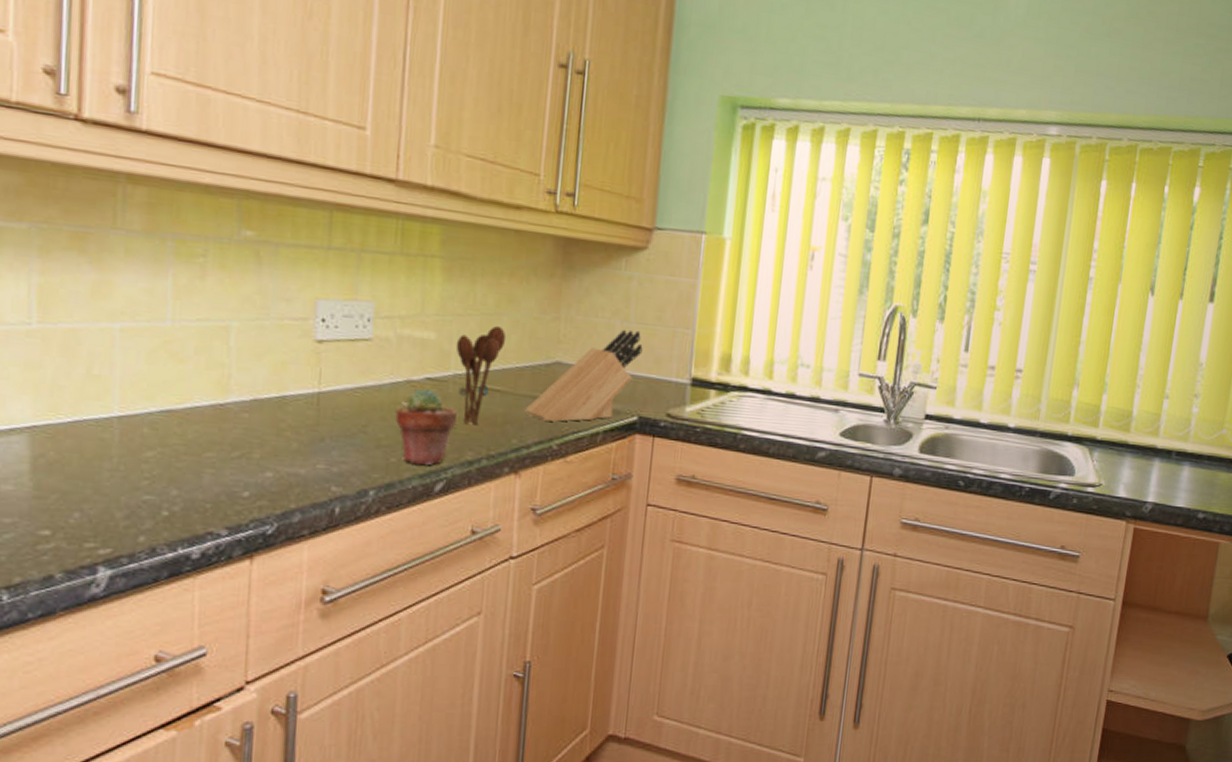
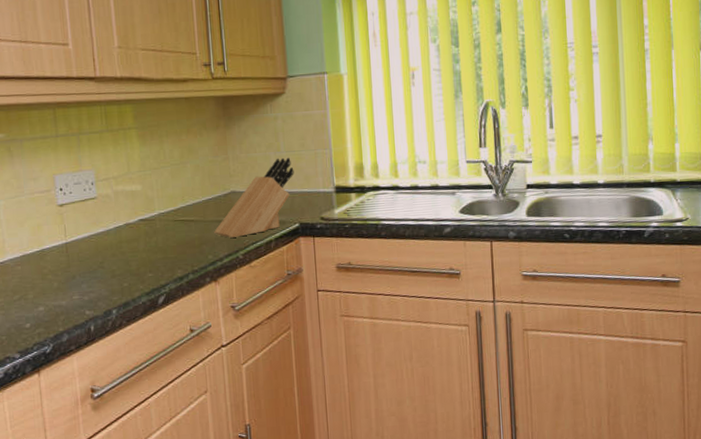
potted succulent: present [395,388,457,466] -> none [121,227,166,286]
utensil holder: present [455,326,507,425] -> none [156,172,192,250]

